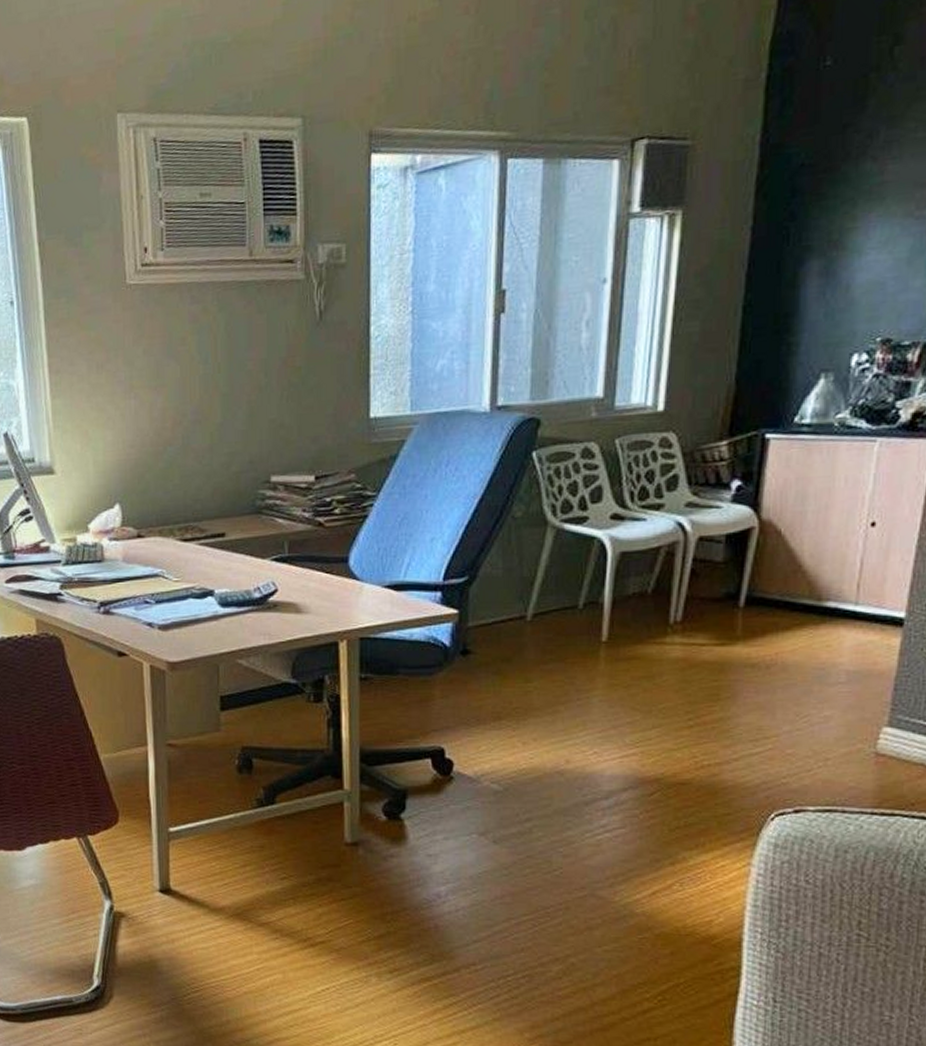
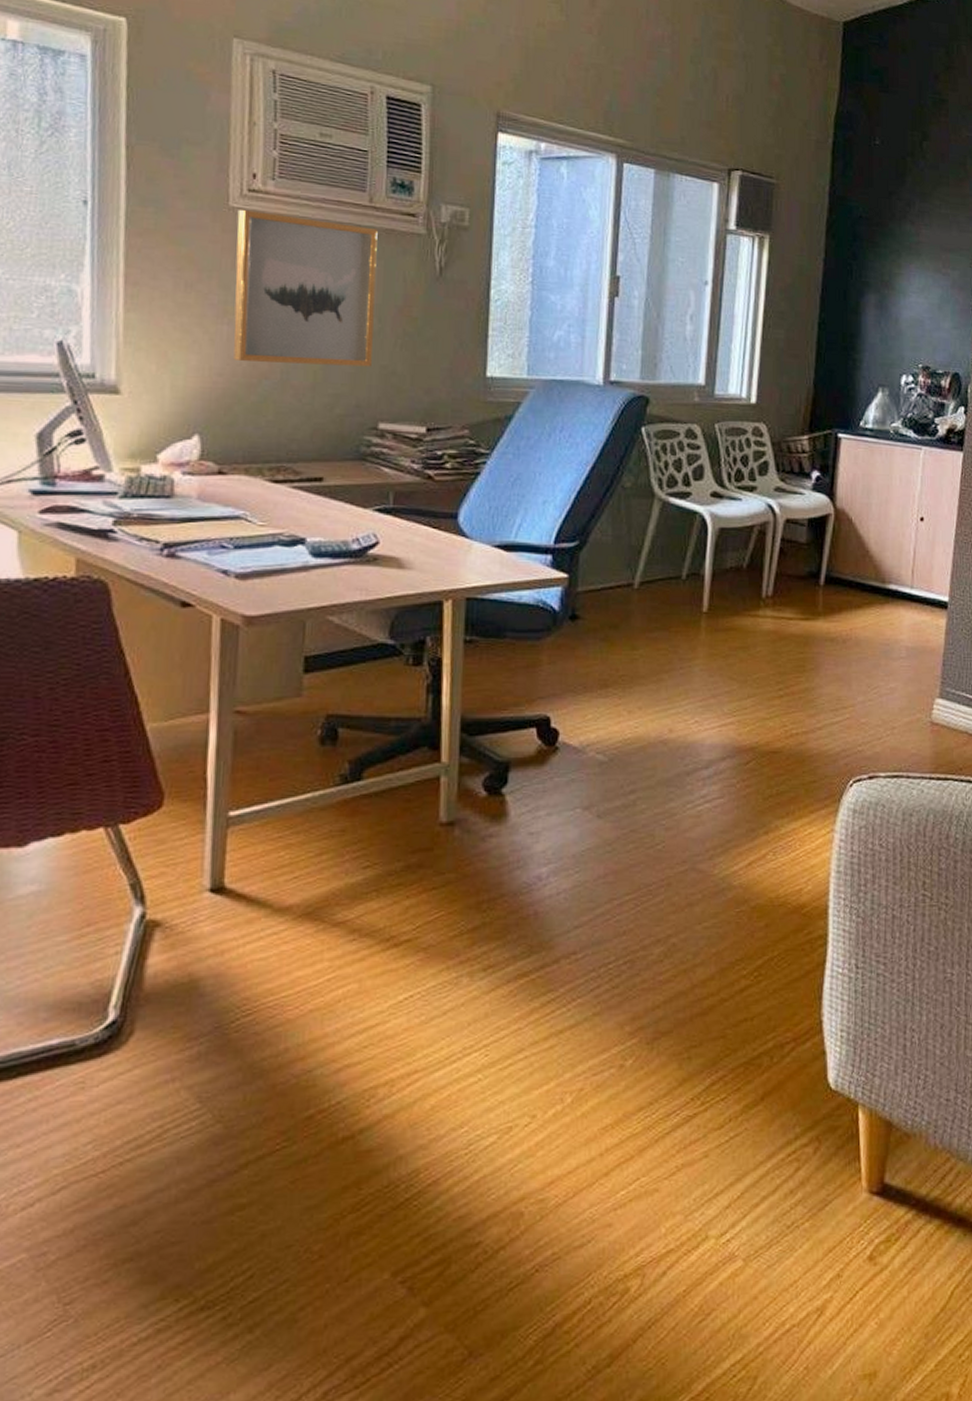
wall art: none [134,282,261,431] -> present [233,209,378,367]

